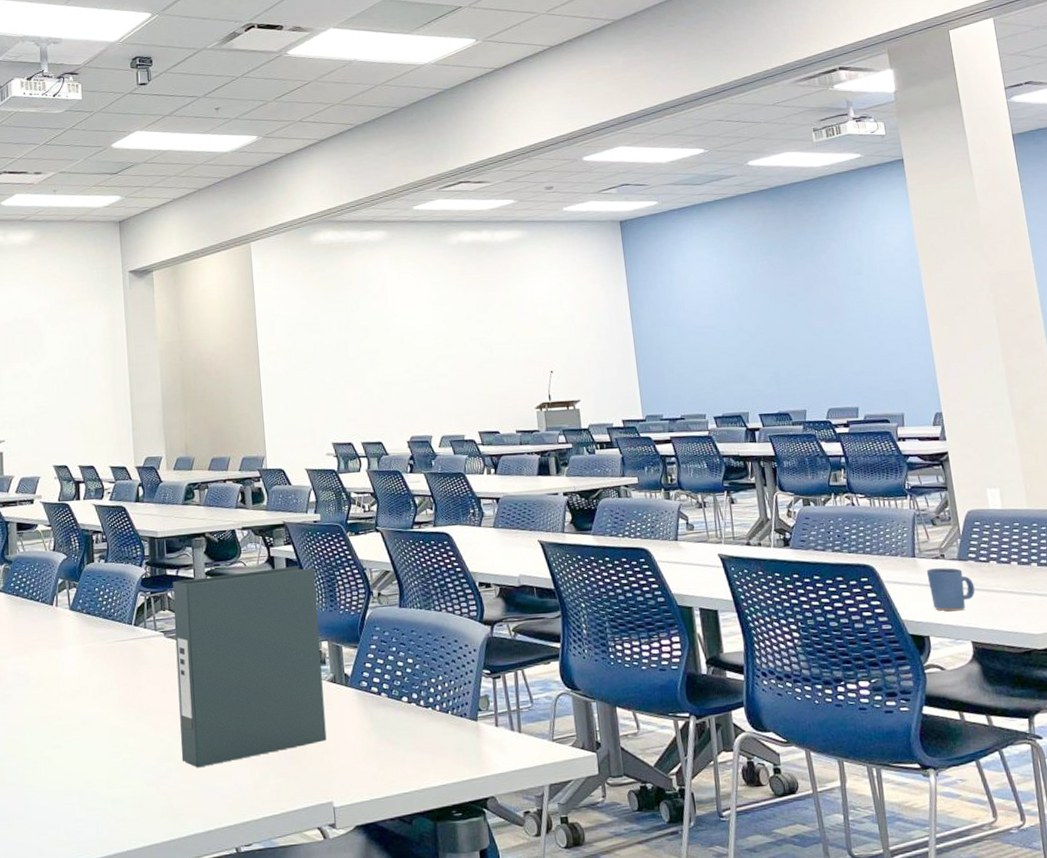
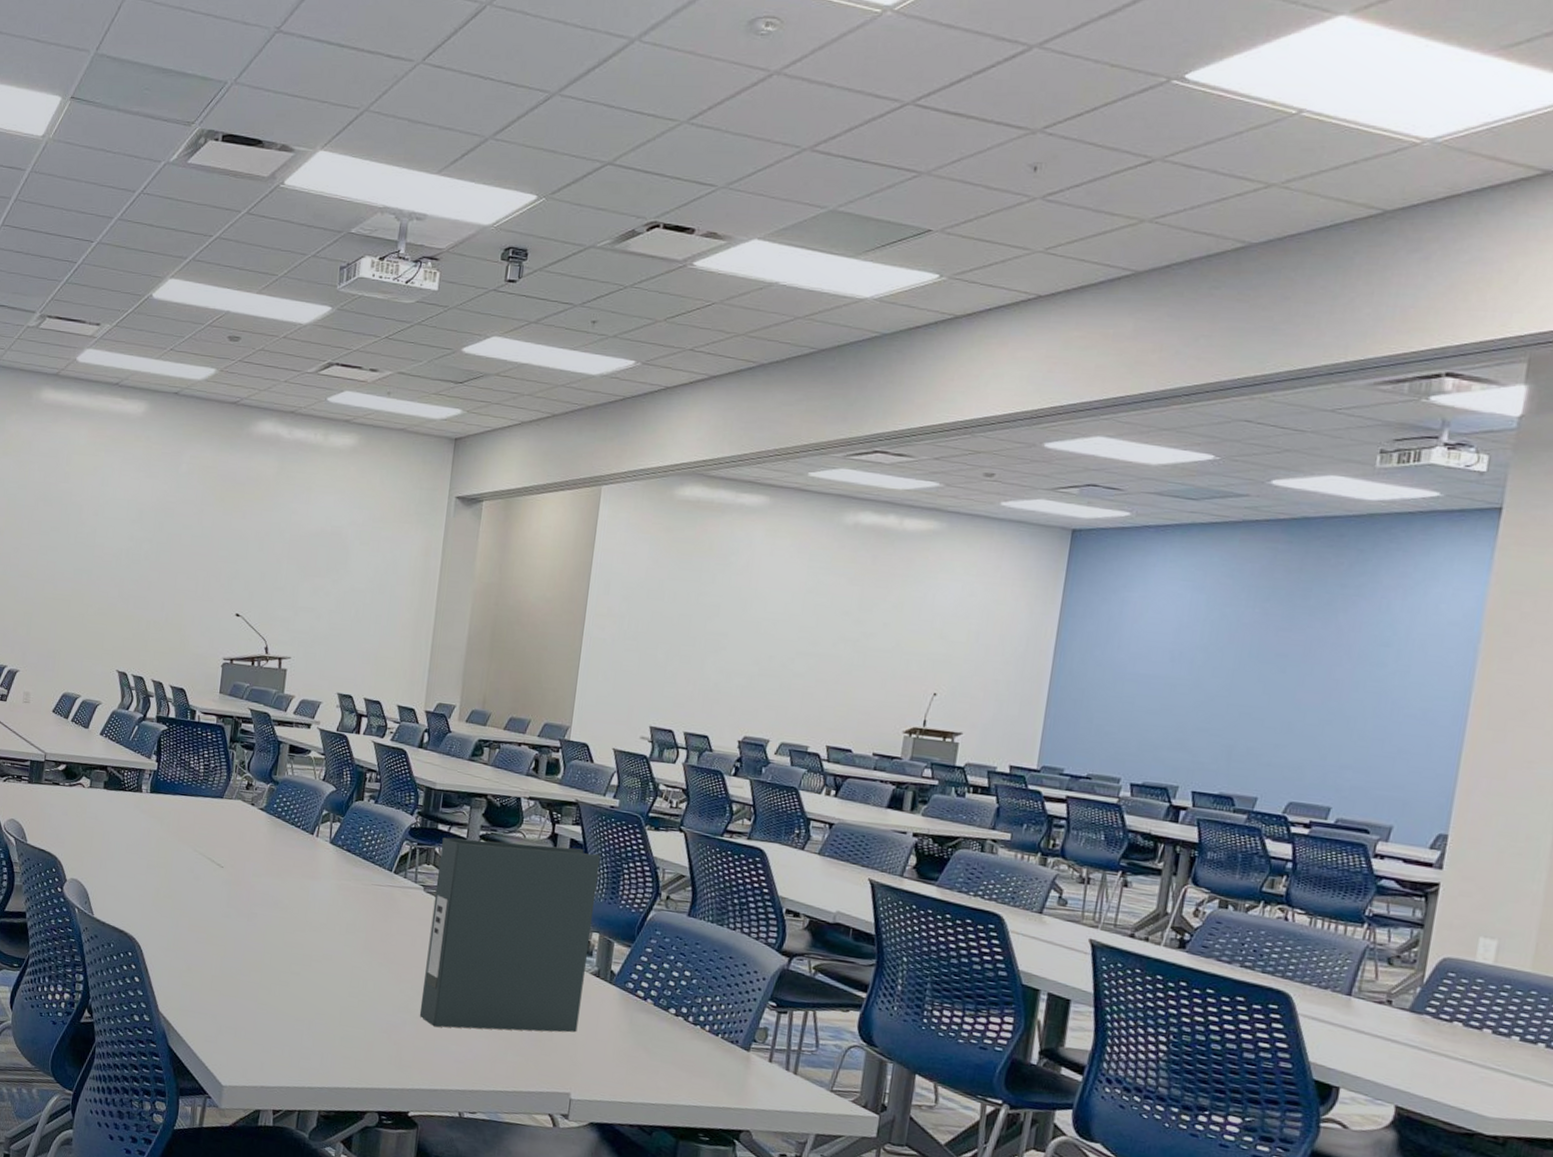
mug: present [926,568,975,612] -> none [1357,1013,1422,1069]

